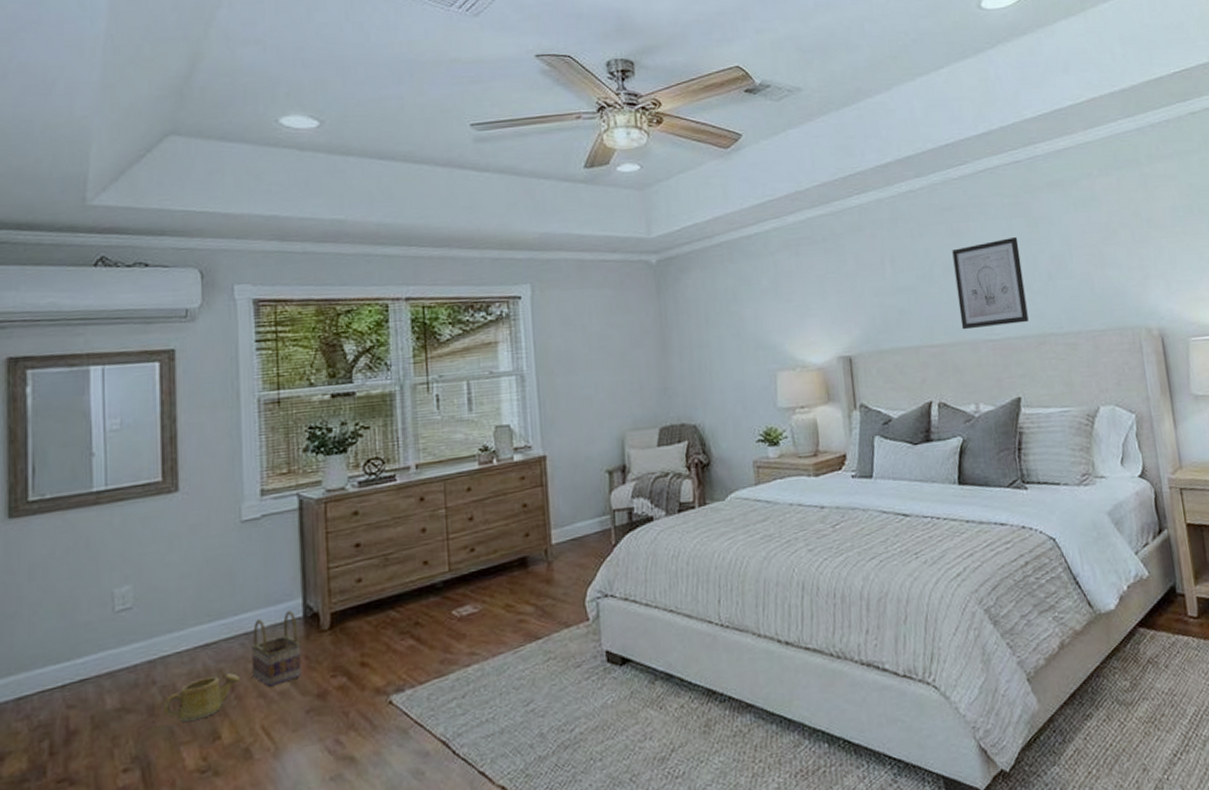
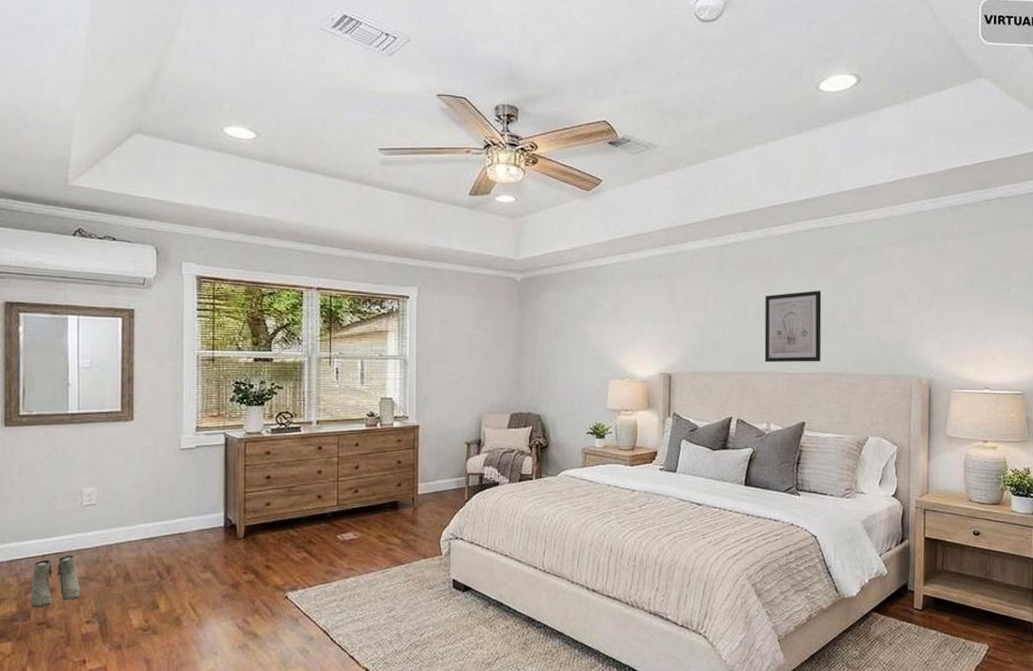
boots: none [46,680,115,758] -> present [31,555,81,607]
watering can: present [163,673,241,722] -> none [117,561,175,592]
basket: present [250,610,302,687] -> none [183,520,222,575]

